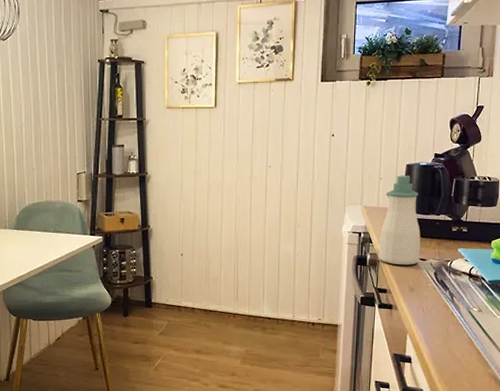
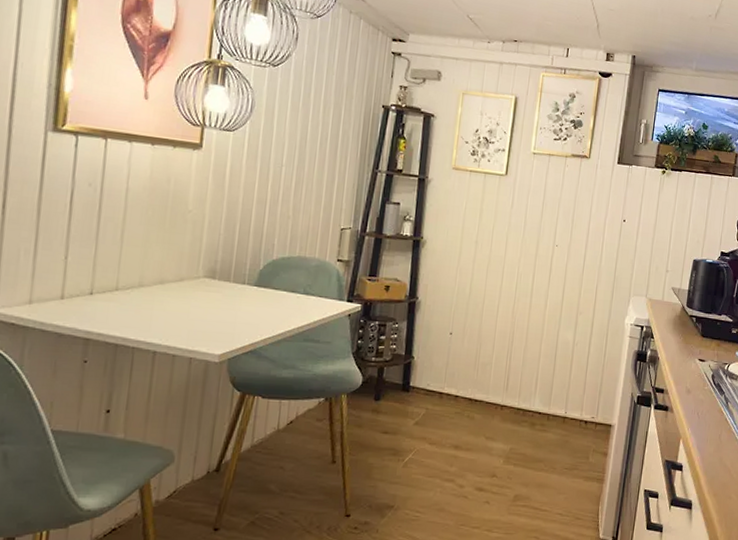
soap bottle: present [378,175,421,265] -> none [659,270,703,365]

